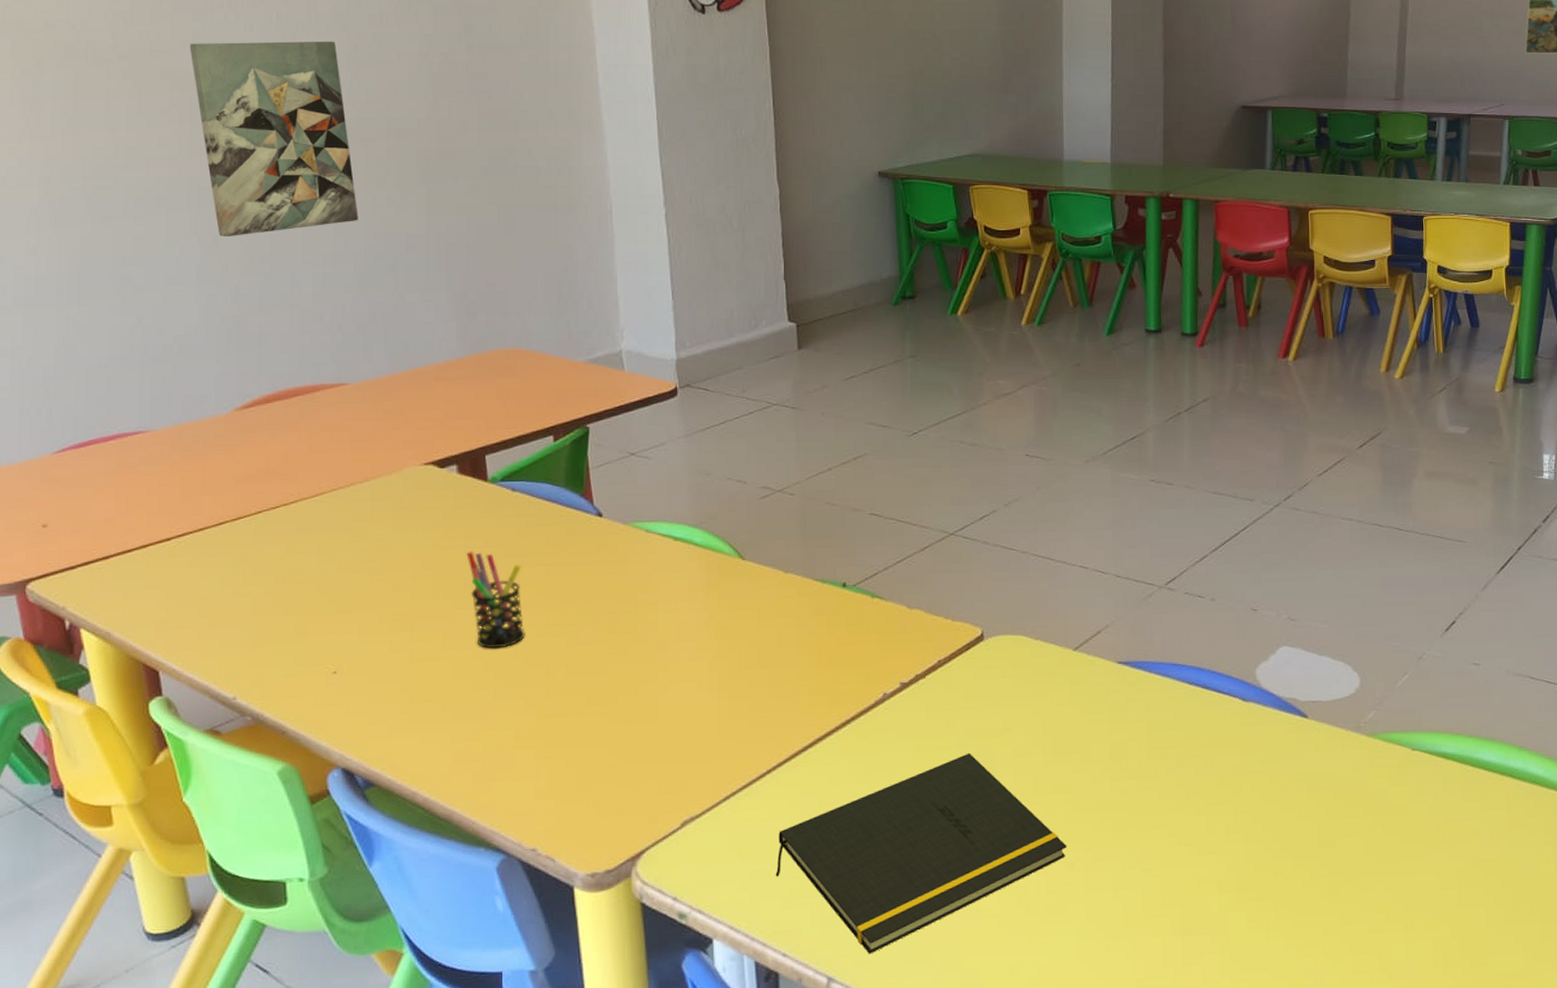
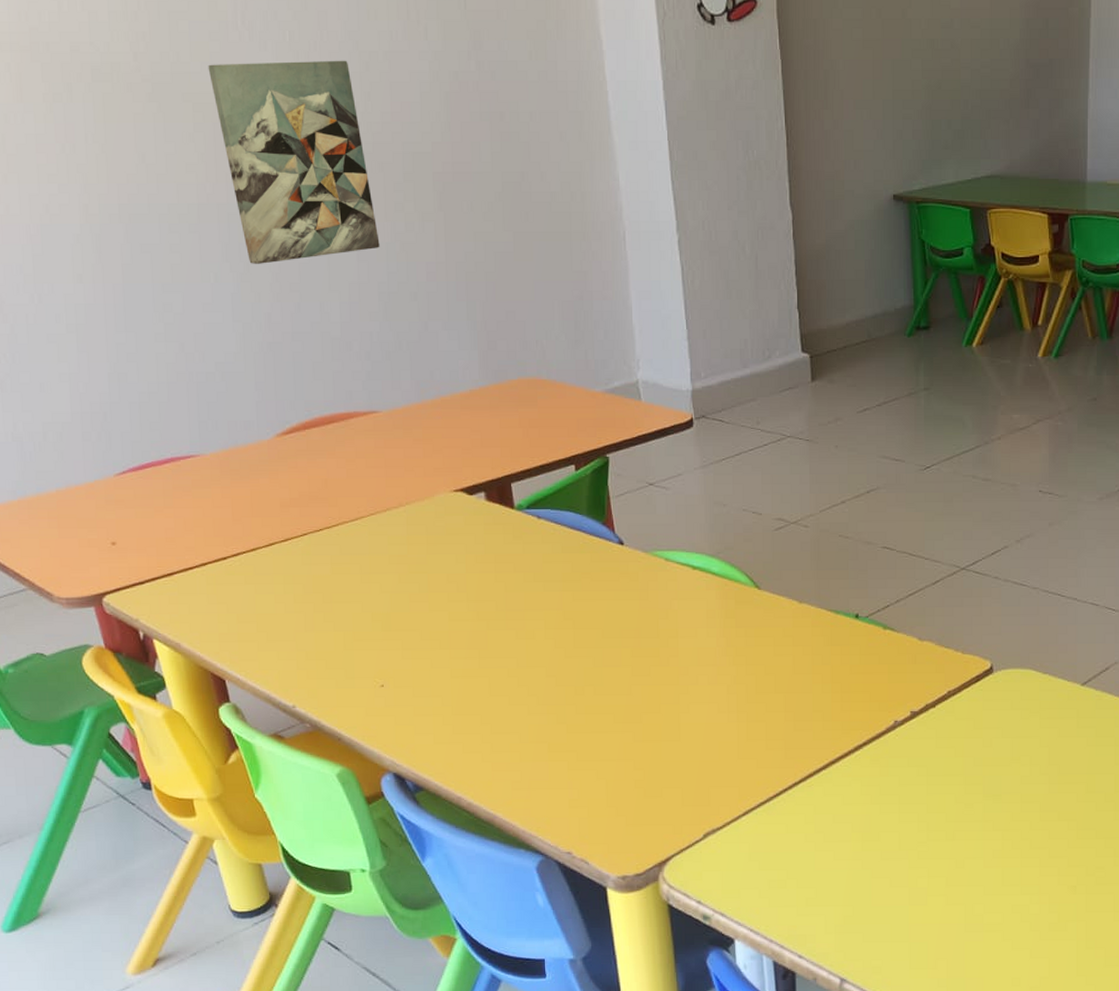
pen holder: present [466,551,525,649] -> none [497,575,555,668]
notepad: present [775,752,1067,954] -> none [791,779,1069,960]

